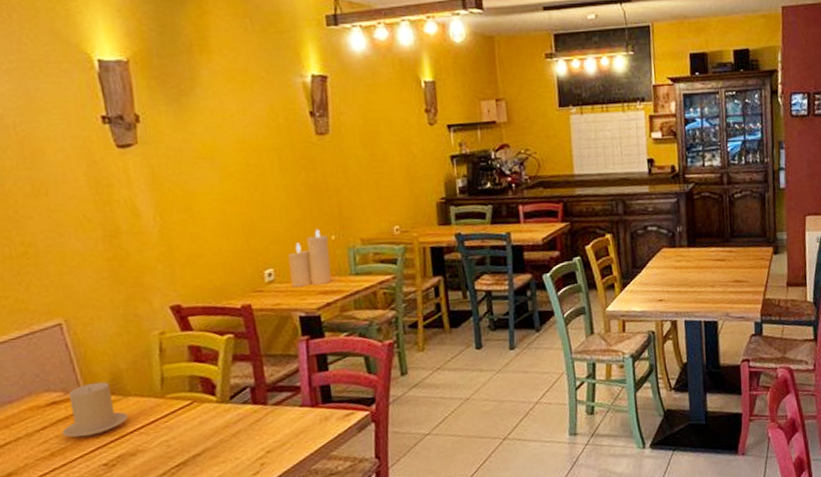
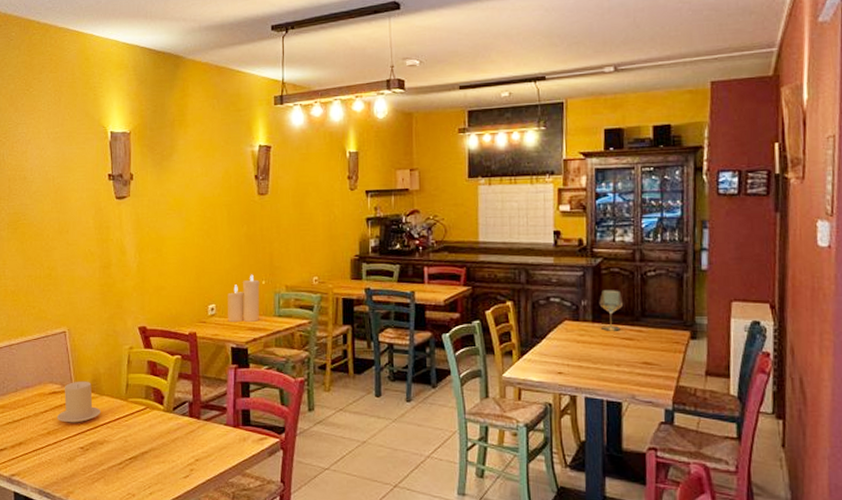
wine glass: none [693,213,715,255] -> present [599,290,624,331]

